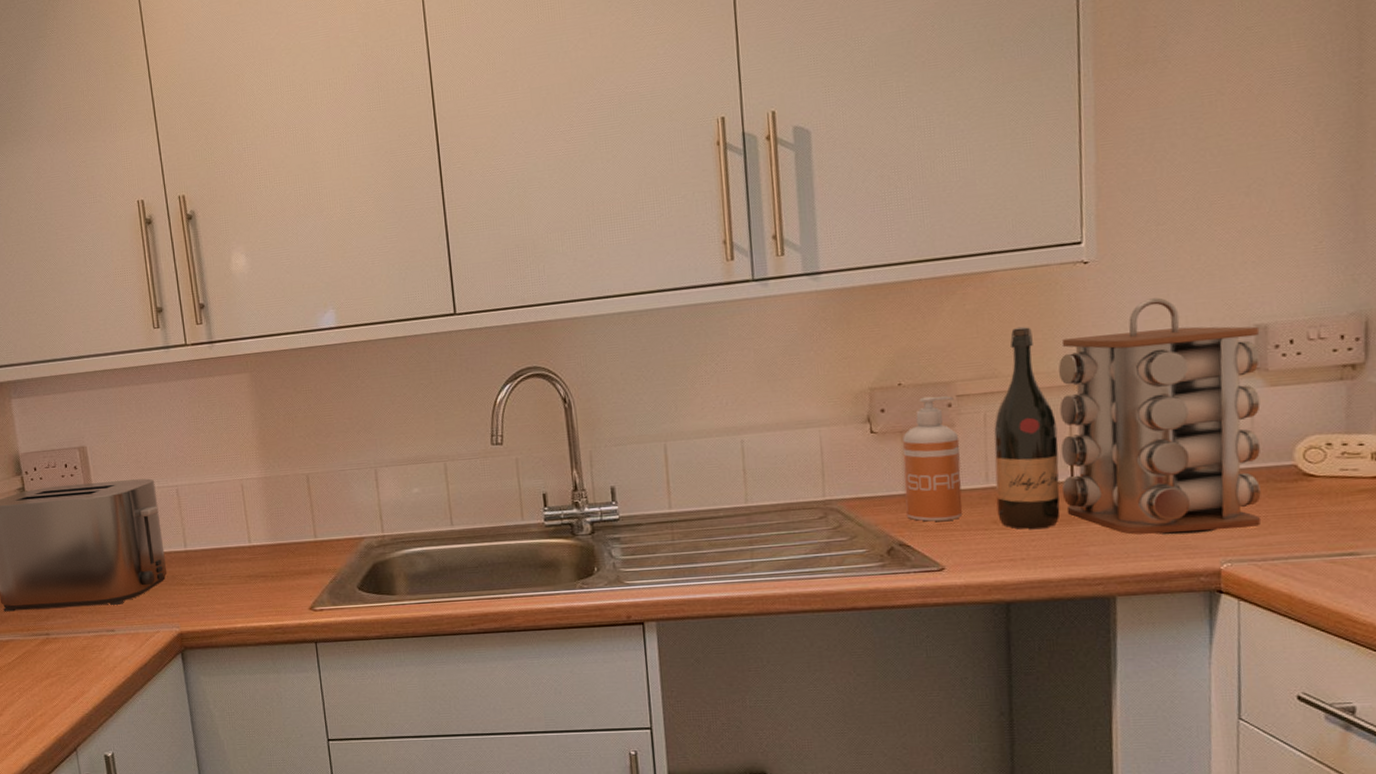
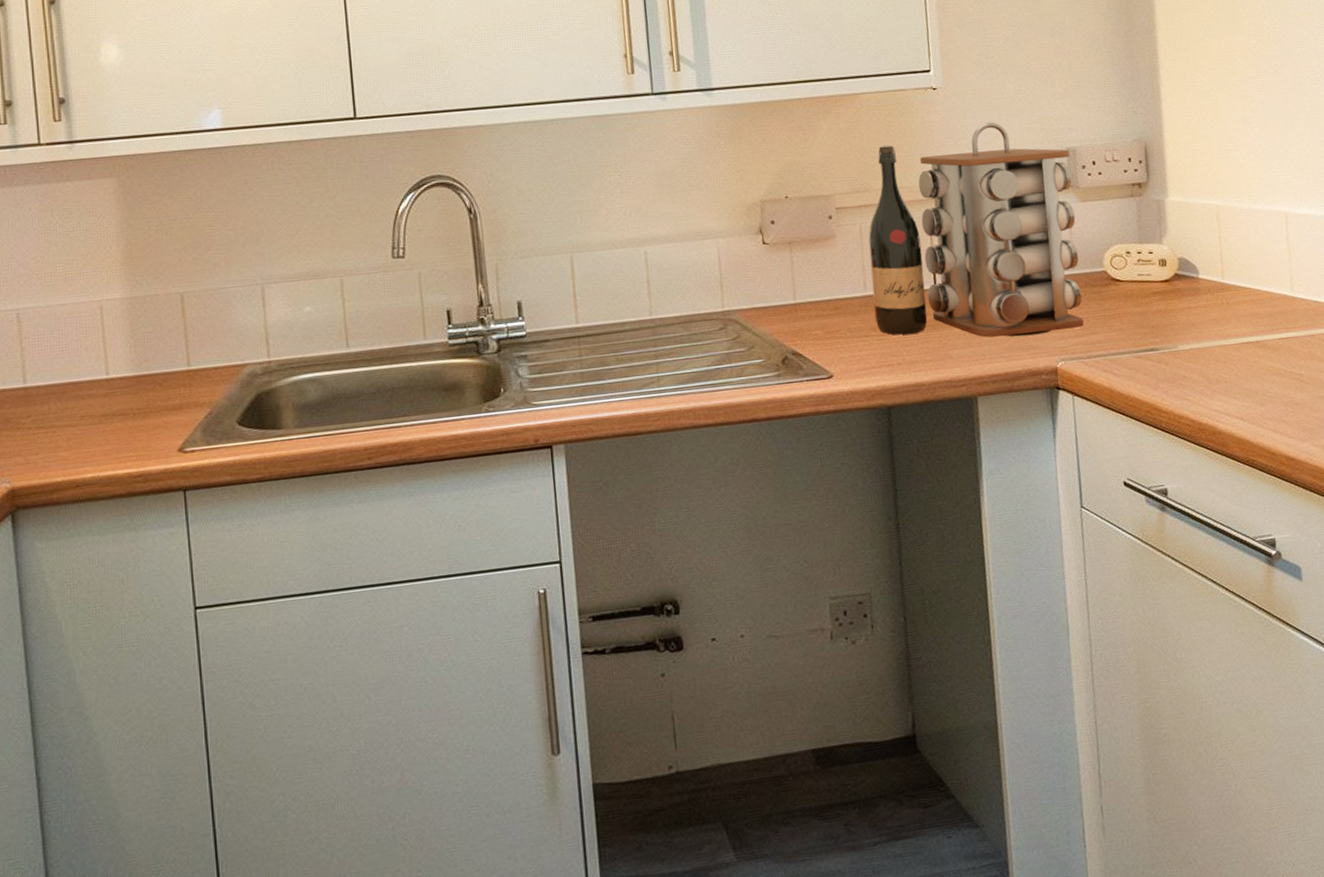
soap dispenser: present [902,396,962,522] -> none [791,208,846,330]

